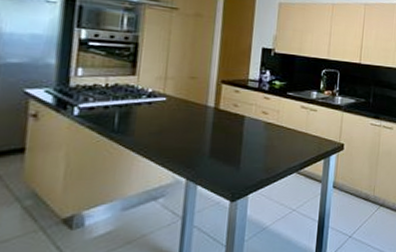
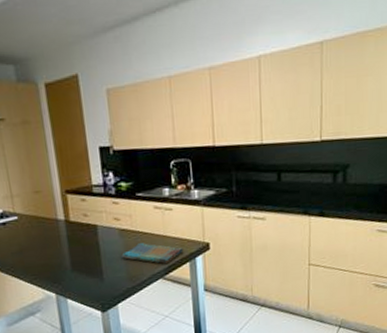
dish towel: none [262,137,321,159] -> present [121,243,184,264]

